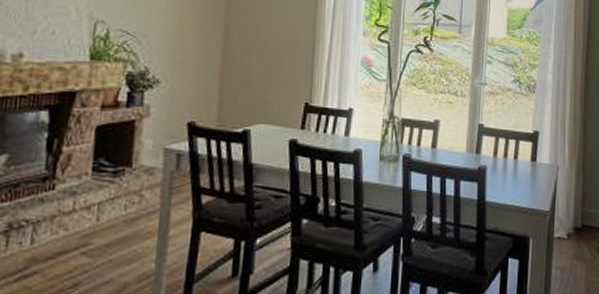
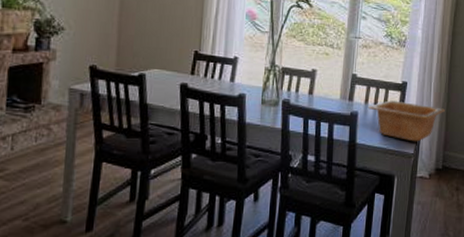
serving bowl: none [498,152,581,198] -> present [368,100,445,142]

